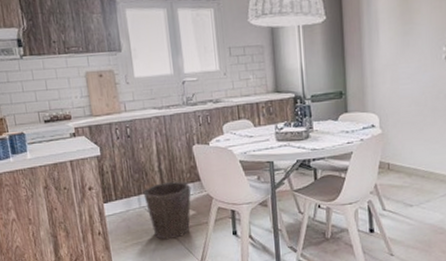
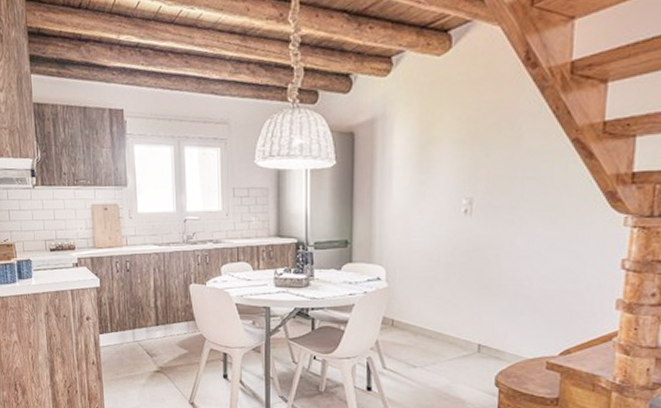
waste bin: present [143,181,192,240] -> none [138,318,185,376]

